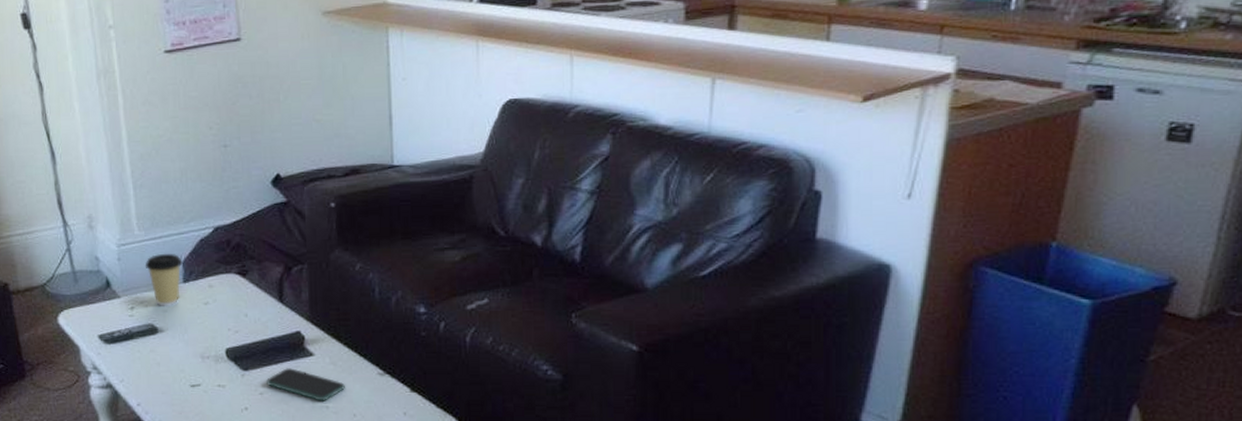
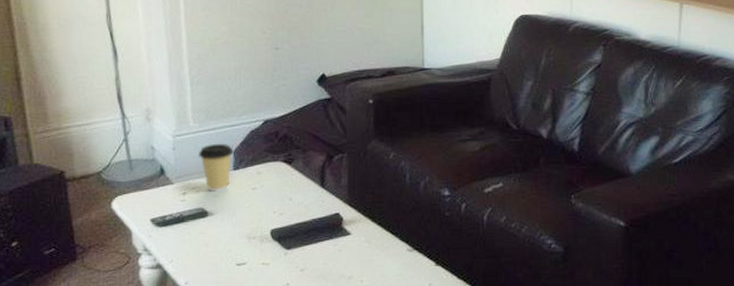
smartphone: present [266,368,345,401] -> none [307,246,378,276]

